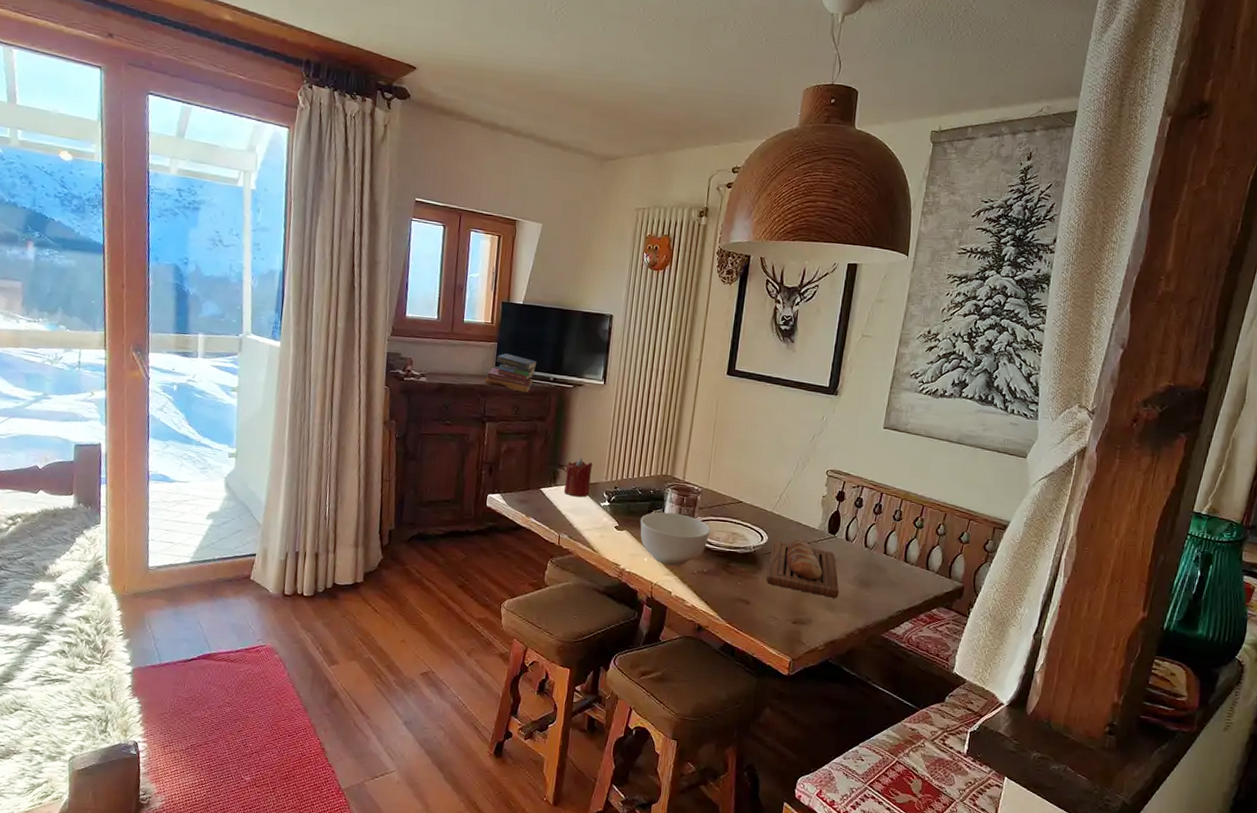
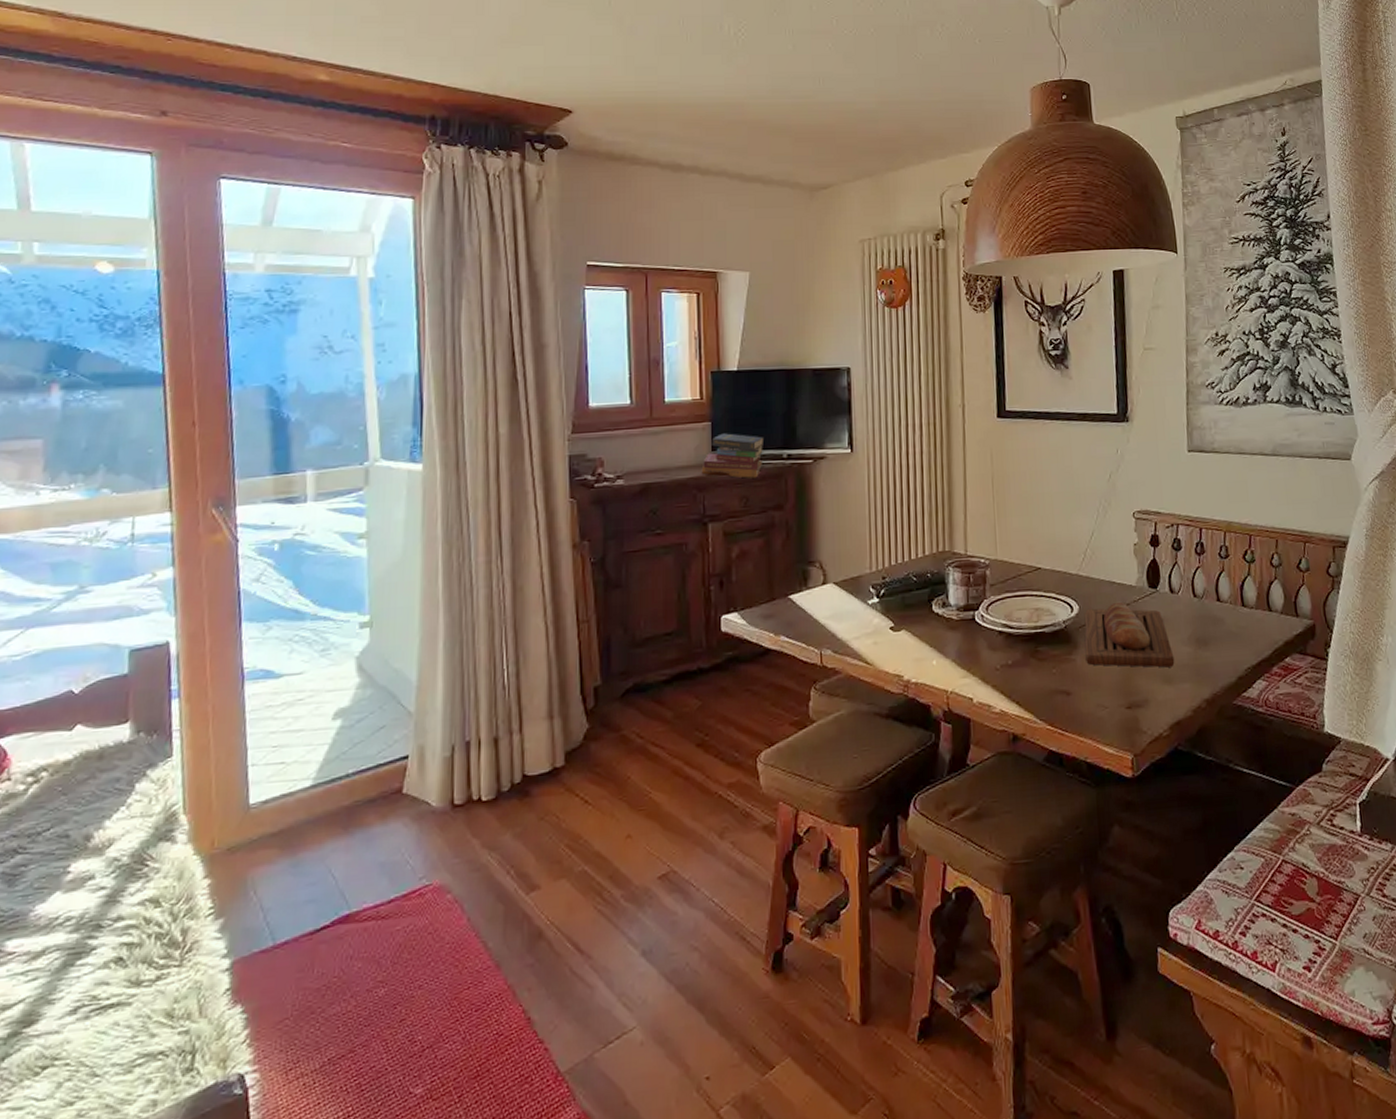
candle: present [563,458,593,497] -> none [818,548,852,599]
bowl: present [640,512,711,566] -> none [920,596,1009,664]

